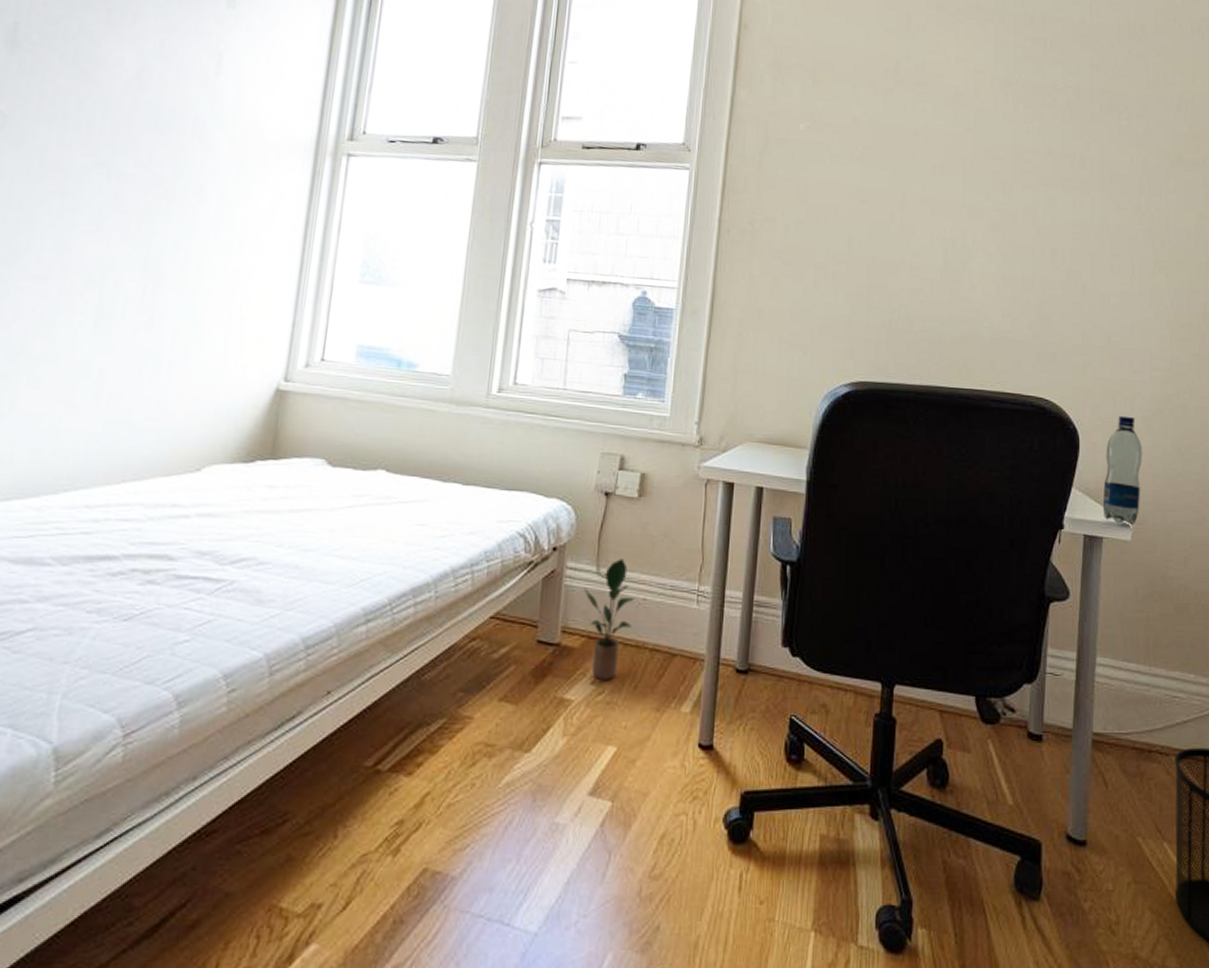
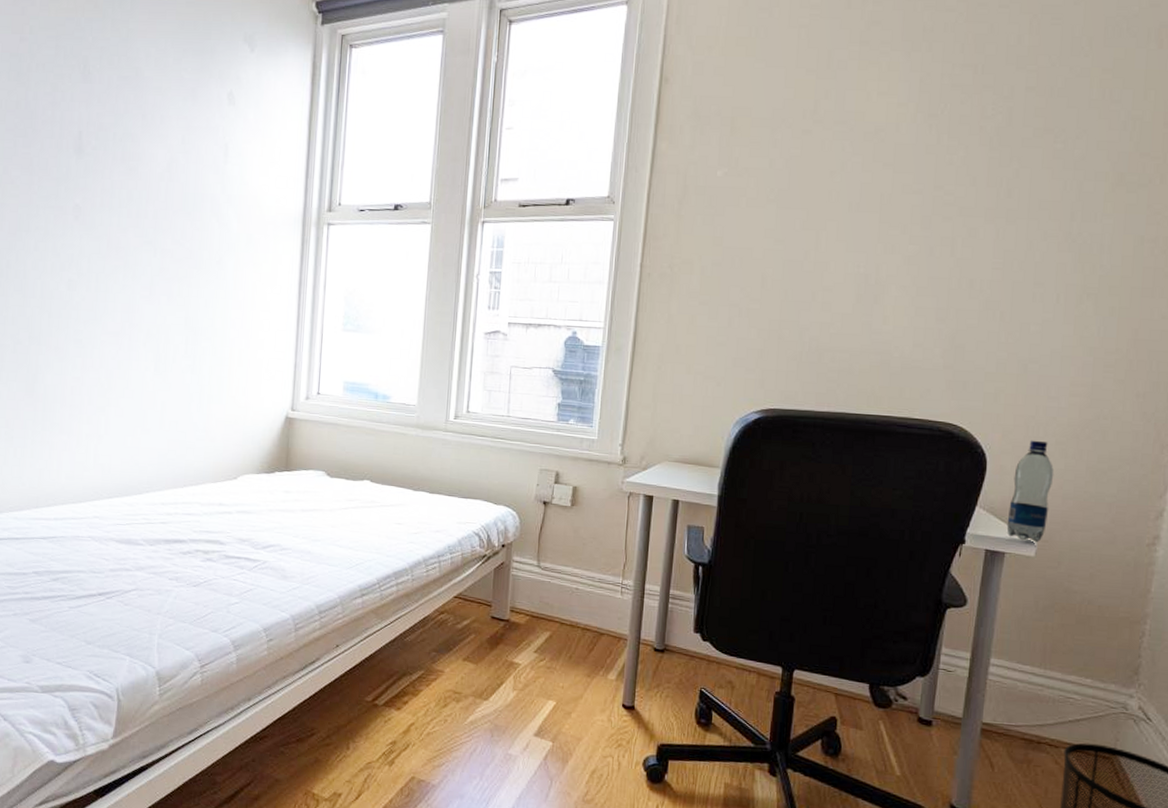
potted plant: present [584,559,634,680] -> none [527,556,569,650]

